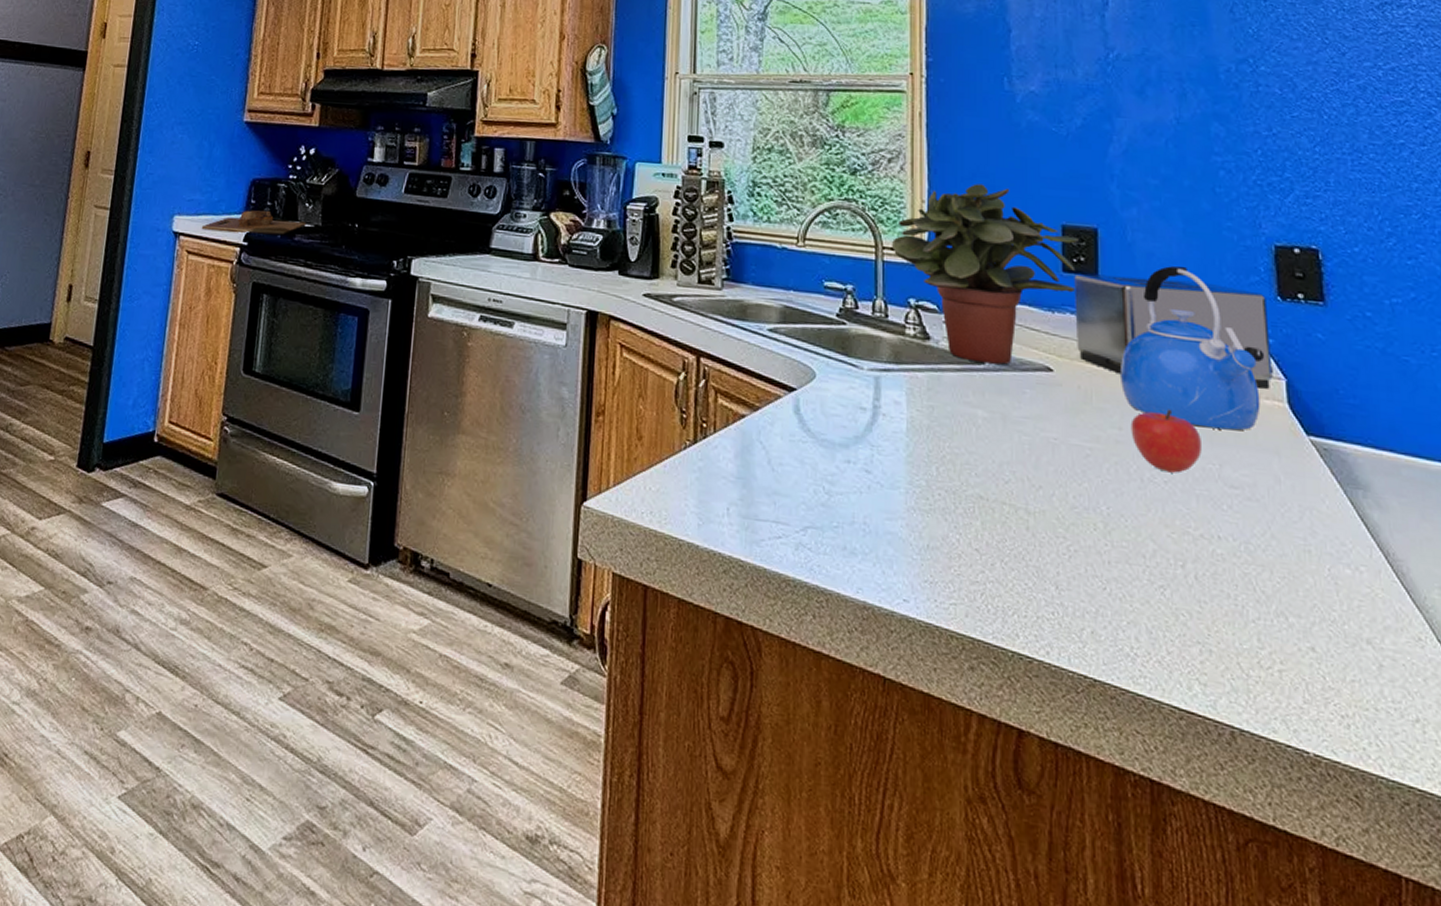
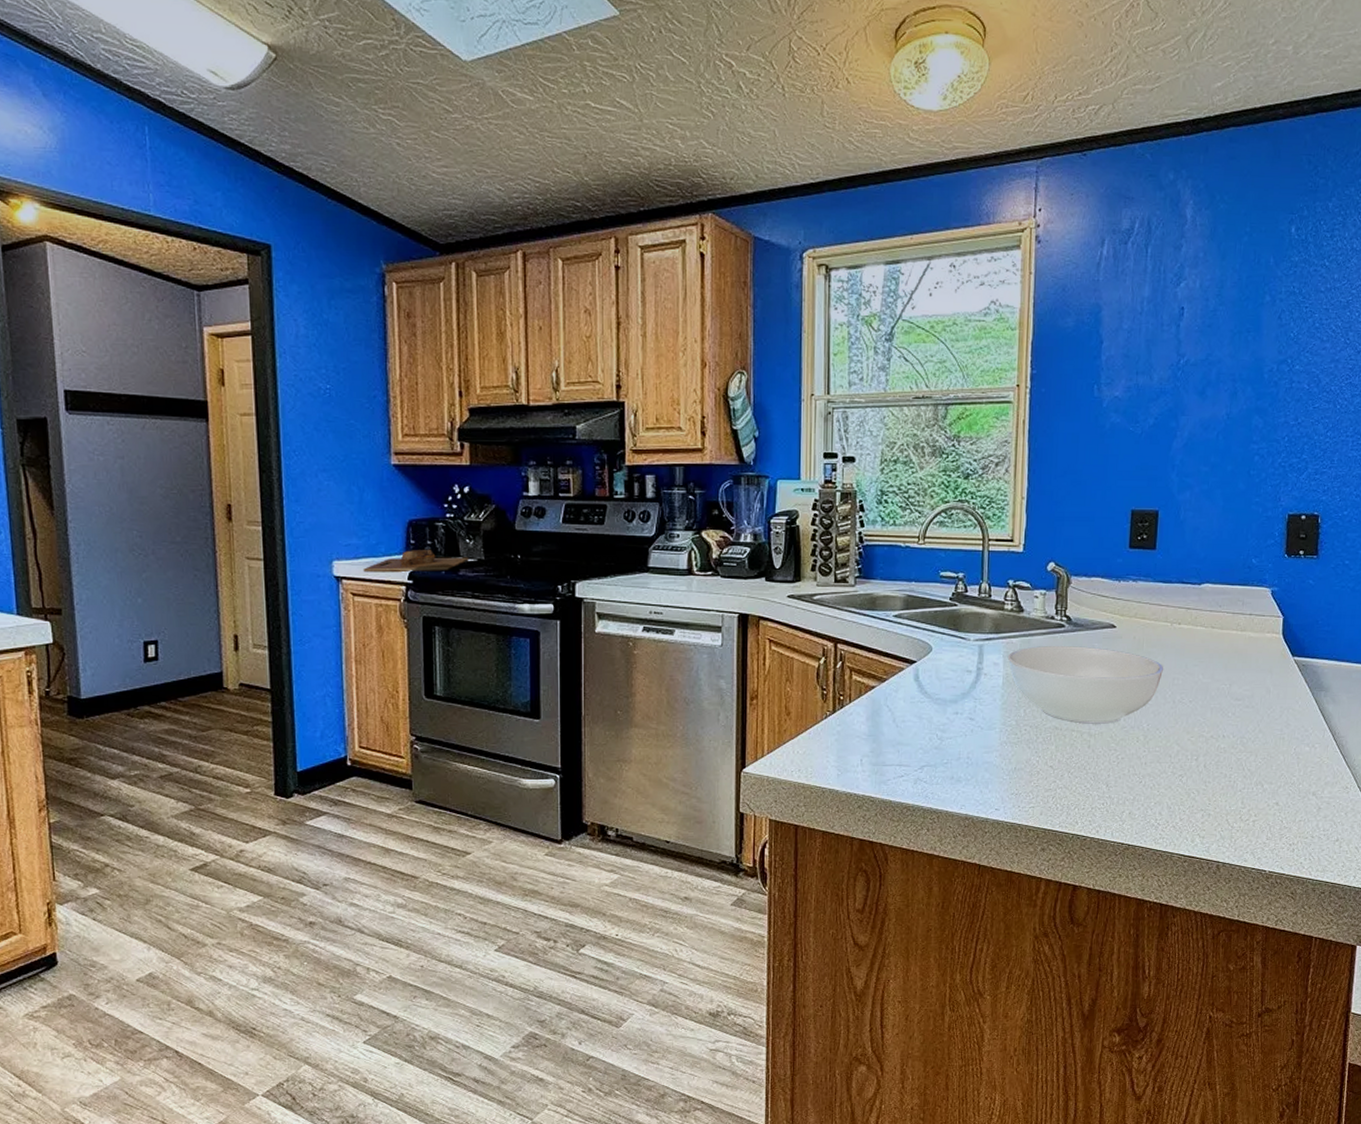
potted plant: present [892,184,1079,365] -> none [996,480,1143,626]
bowl: none [912,385,1124,500] -> present [1007,646,1164,724]
toaster: present [1074,273,1273,390] -> none [1135,547,1277,626]
kettle: present [1119,266,1261,431] -> none [1165,537,1265,658]
fruit: present [1130,409,1202,474] -> none [1169,647,1219,694]

